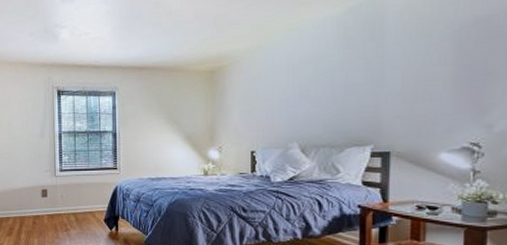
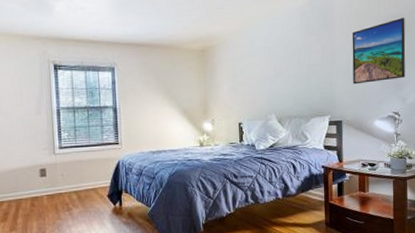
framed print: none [409,18,498,108] -> present [352,17,406,85]

